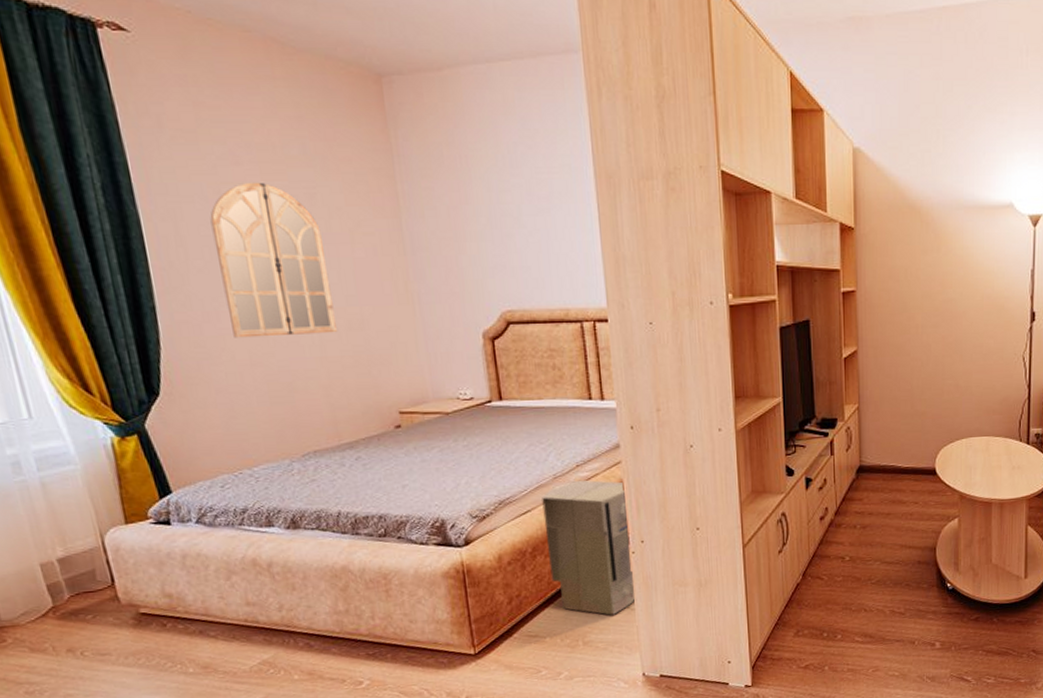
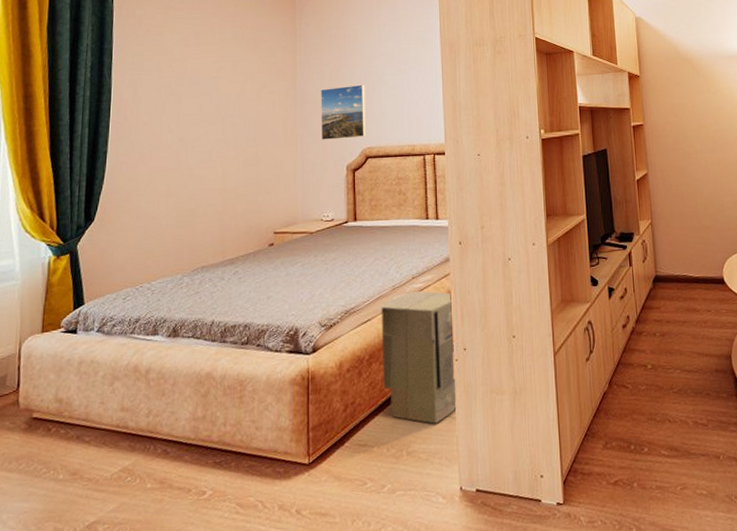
home mirror: present [210,182,338,338] -> none [158,58,238,174]
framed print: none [436,227,505,299] -> present [321,84,367,140]

